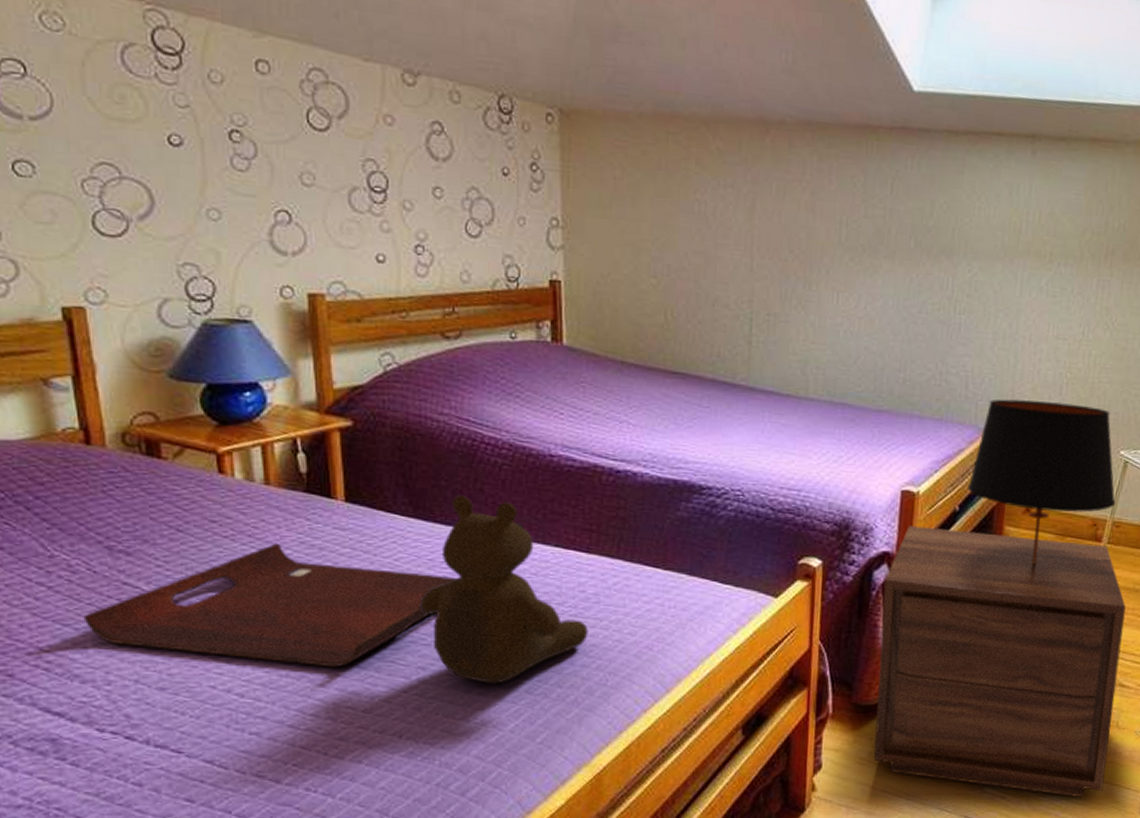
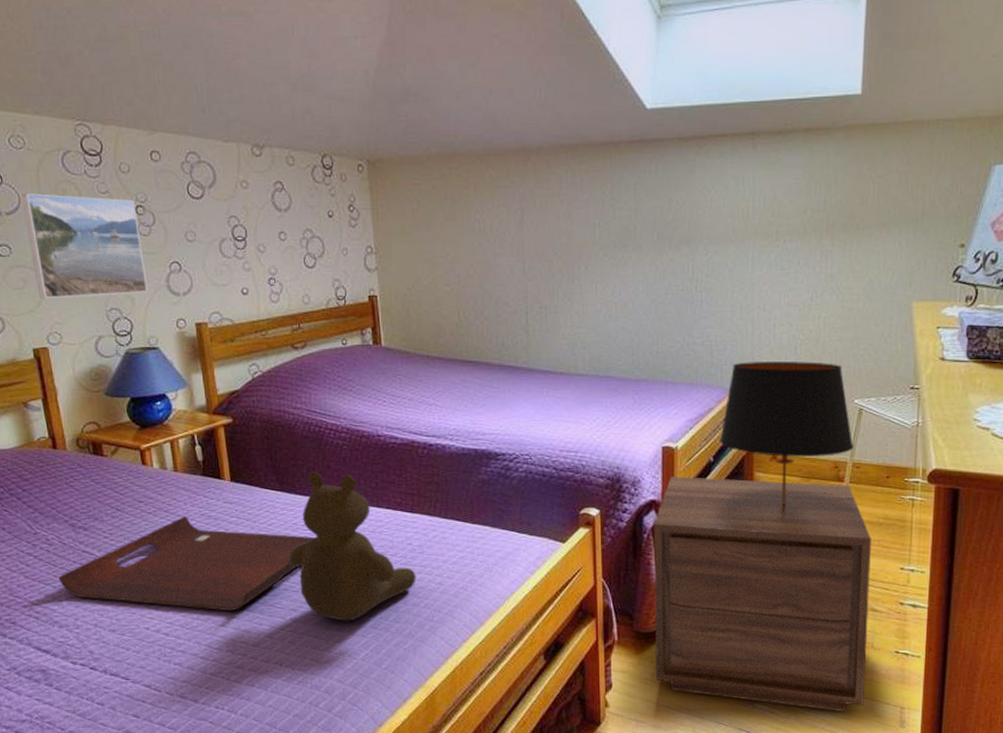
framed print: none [55,93,241,248] -> present [21,193,148,299]

